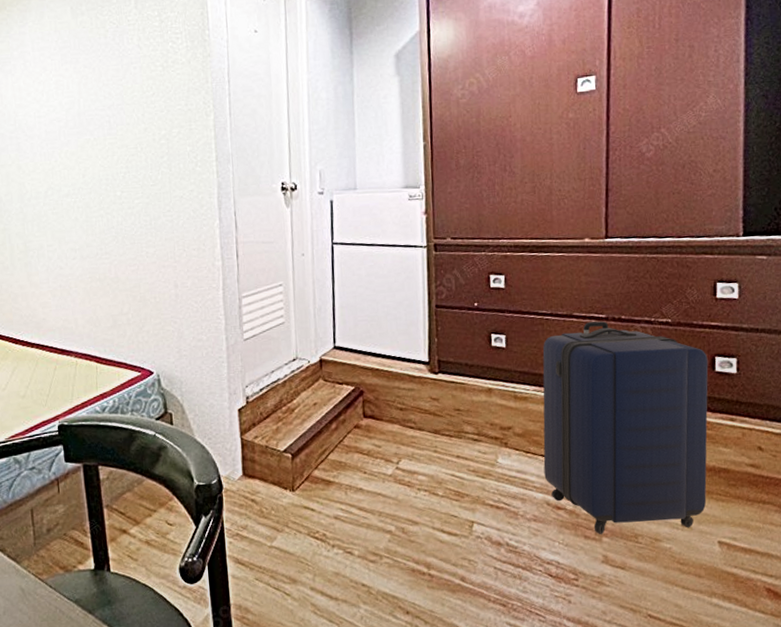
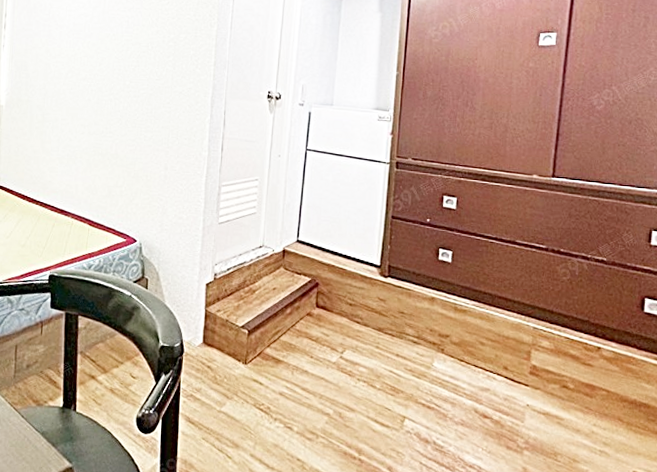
suitcase: present [542,321,709,534] -> none [475,250,638,454]

